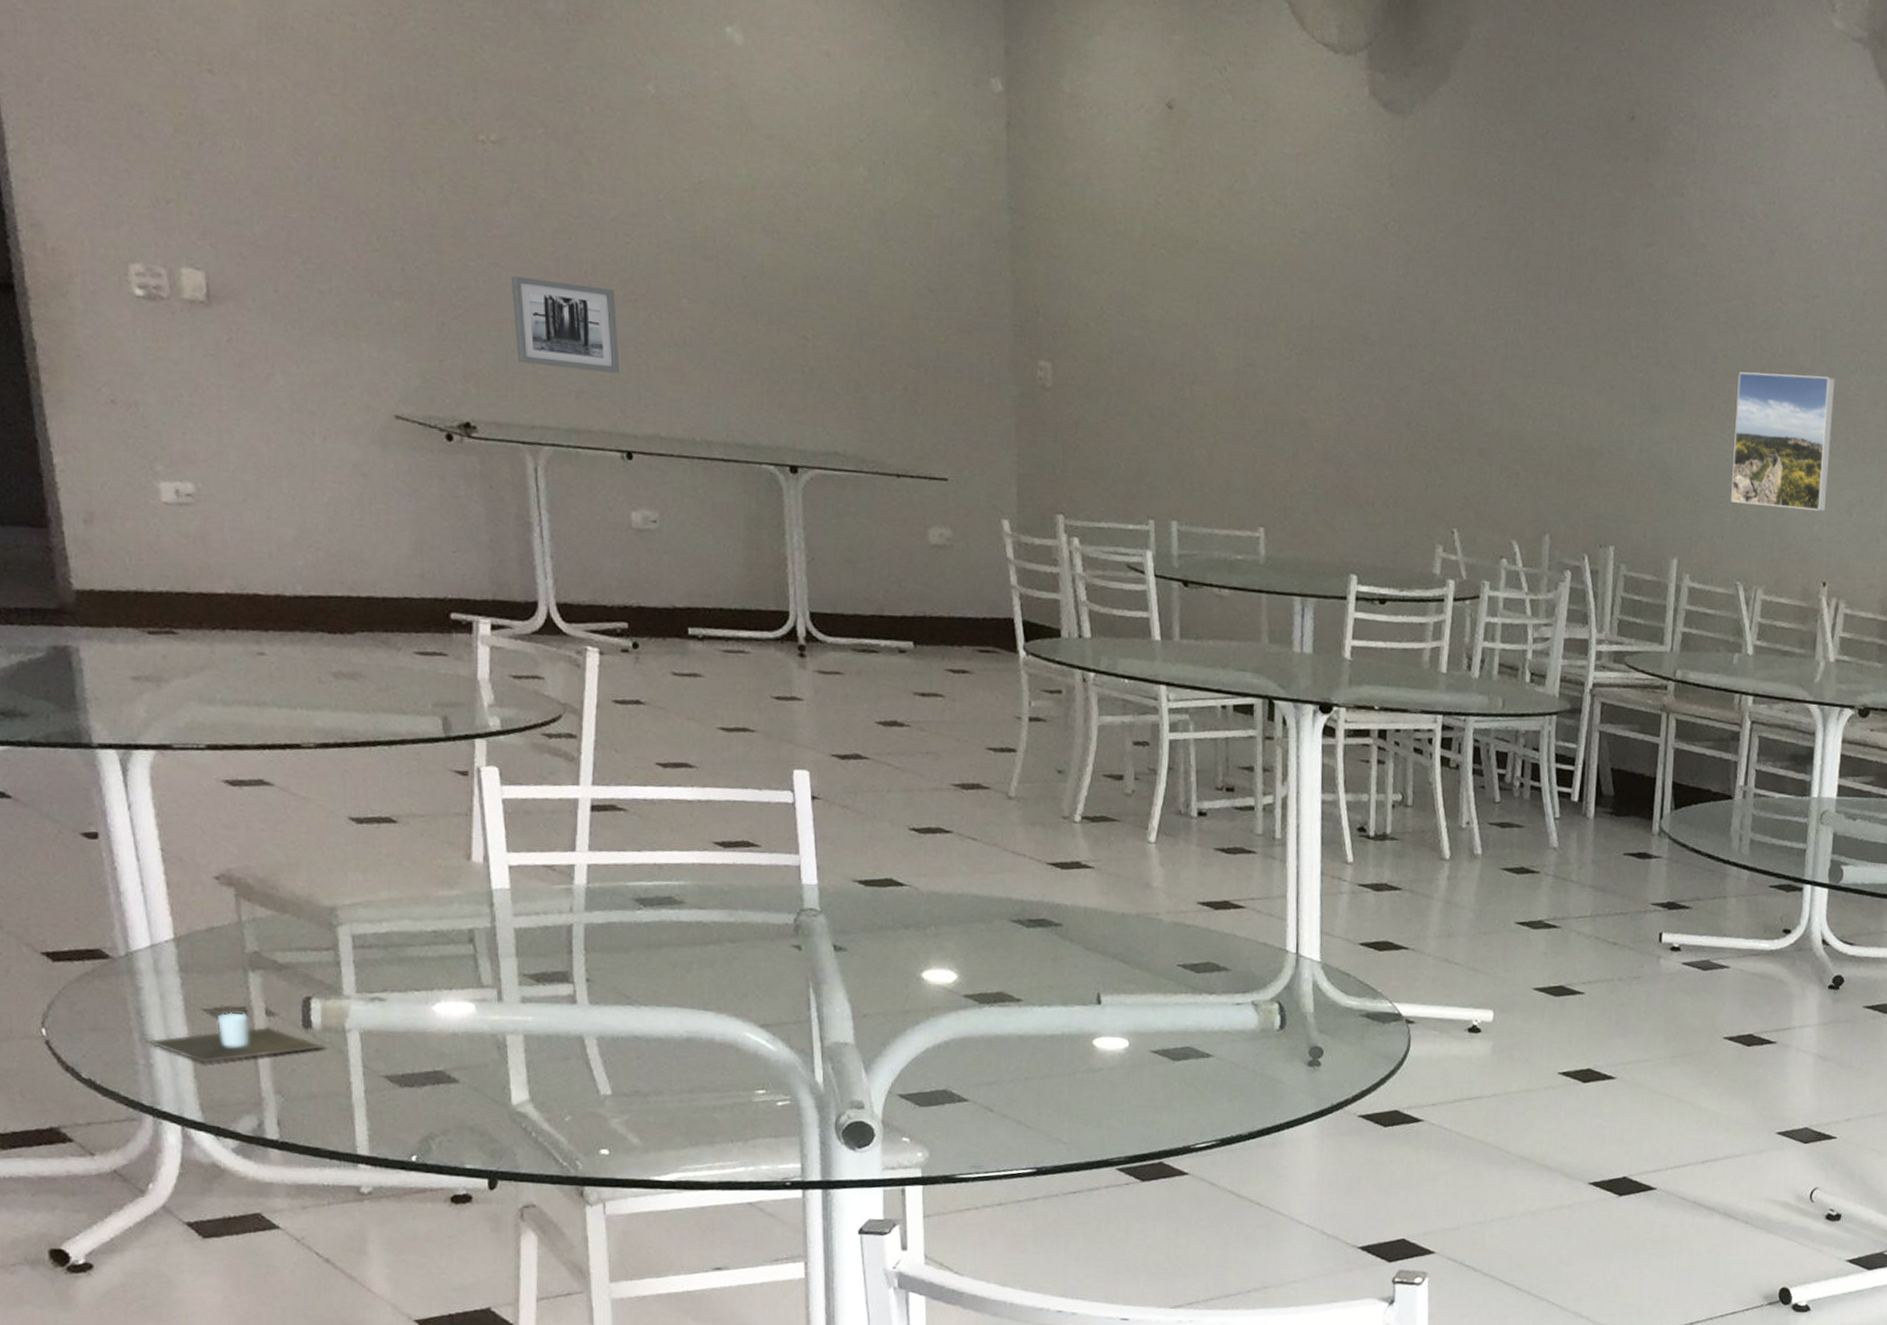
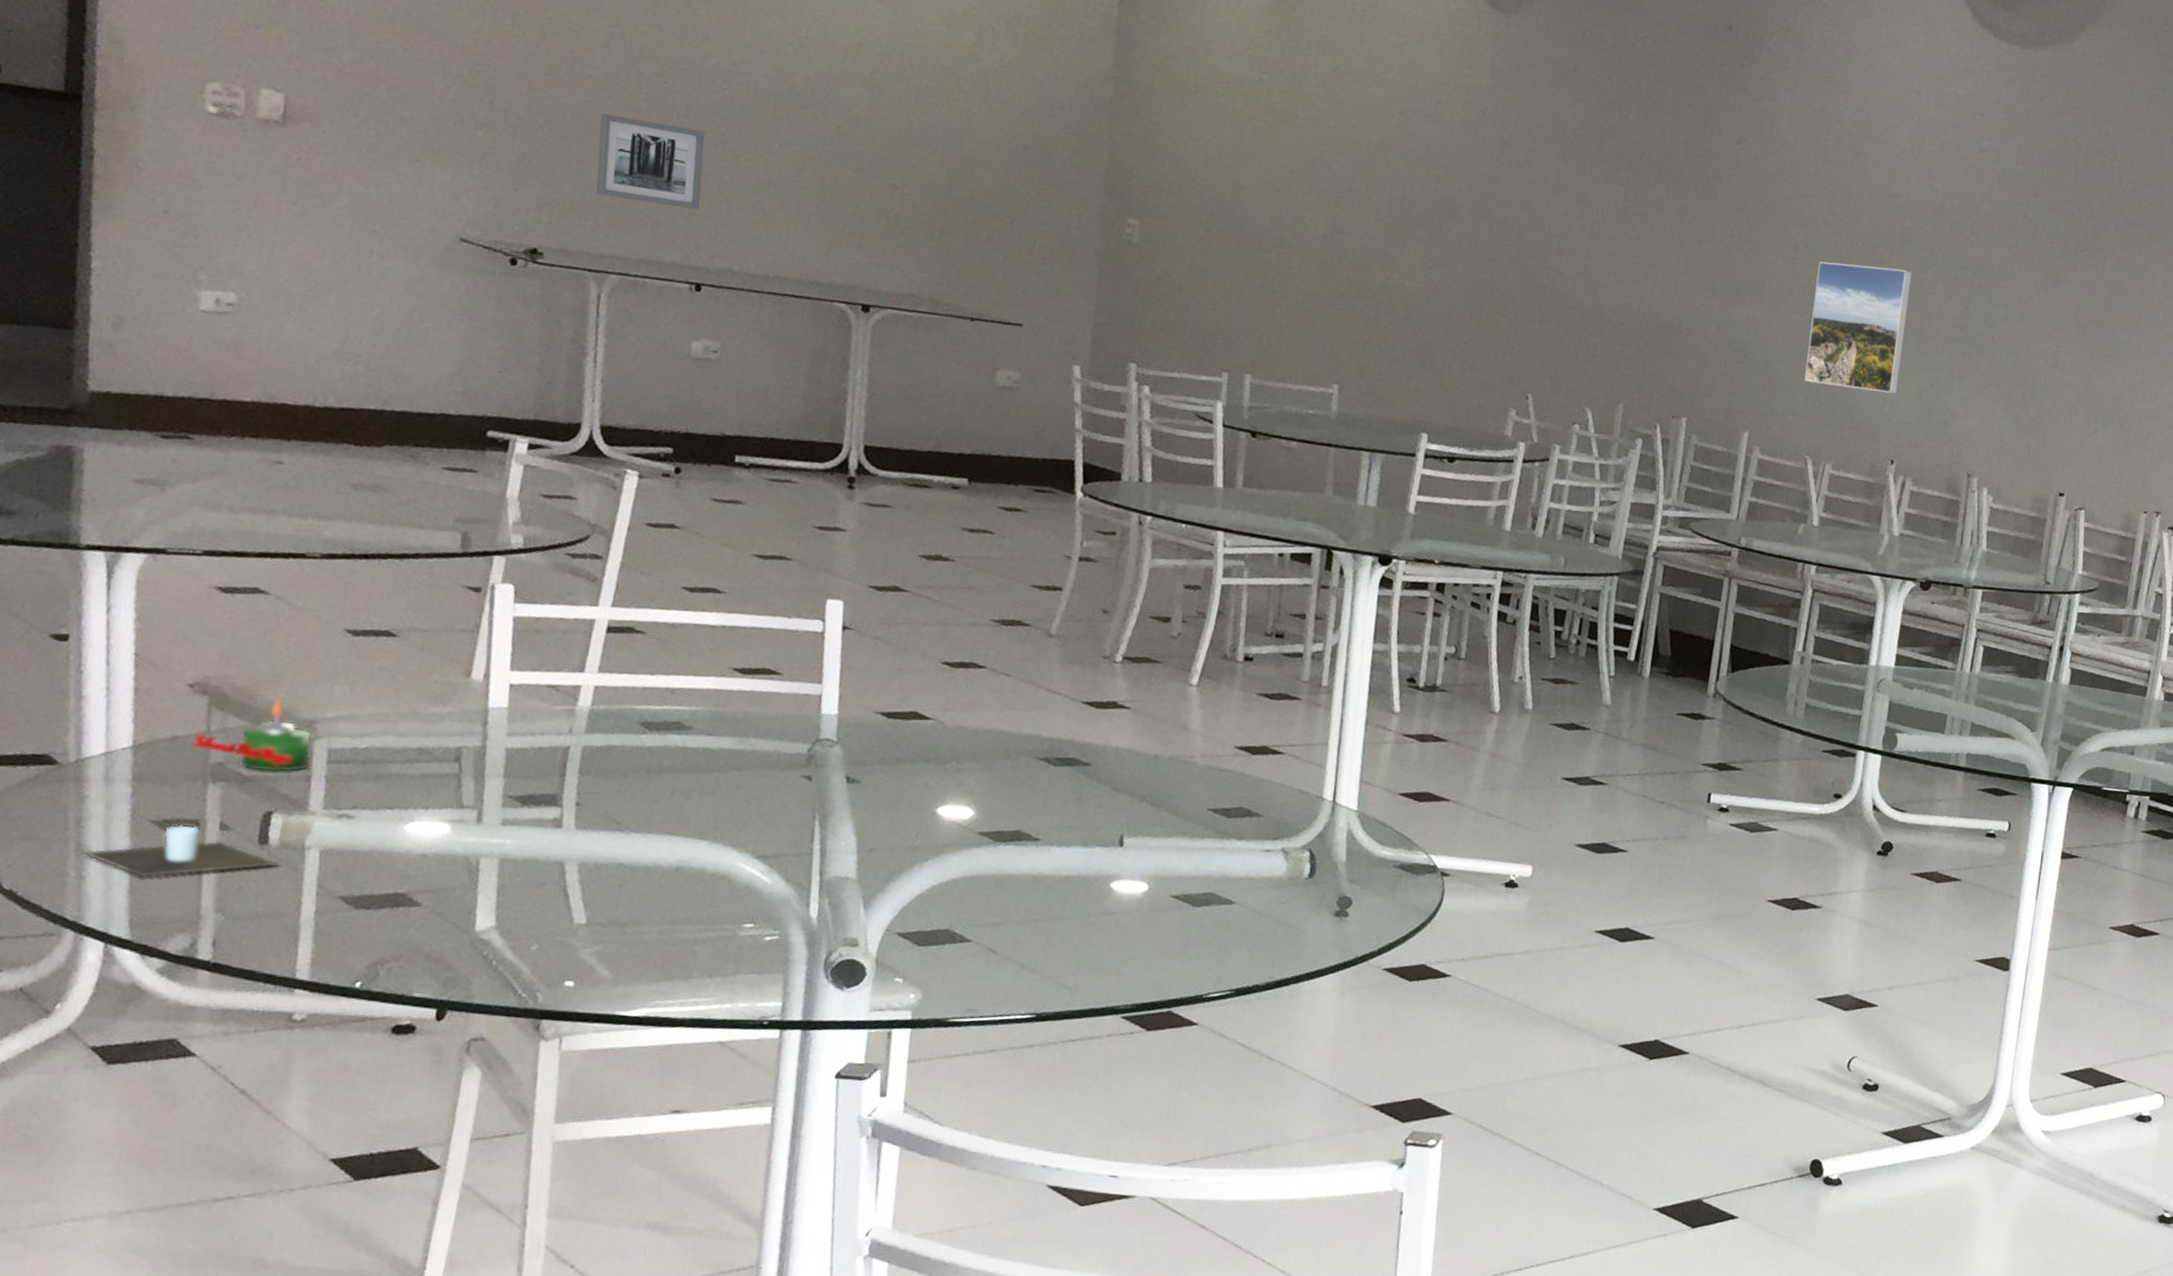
candle: none [228,889,337,959] -> present [192,700,311,772]

